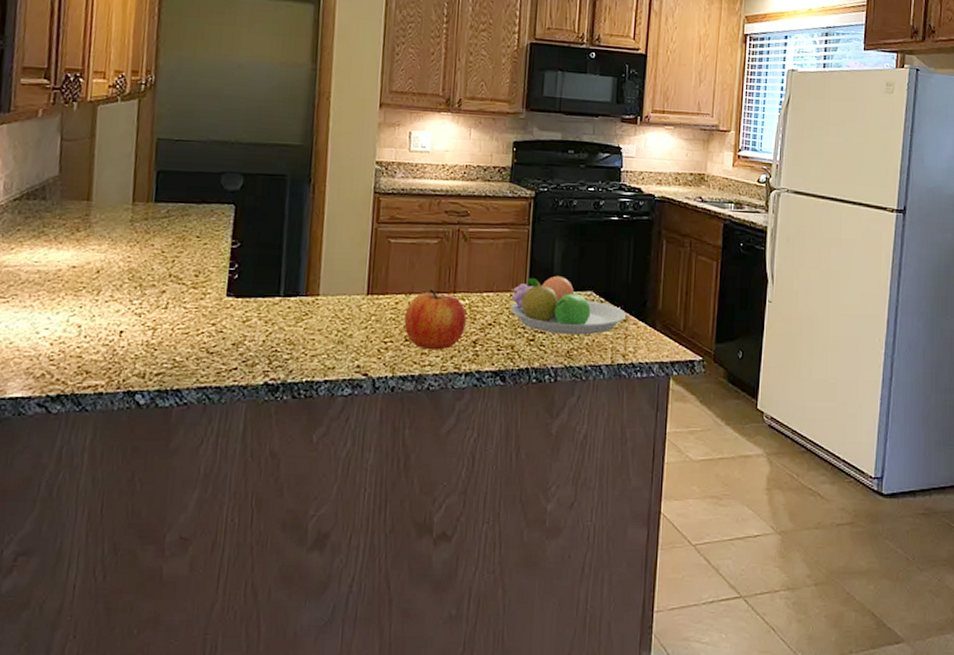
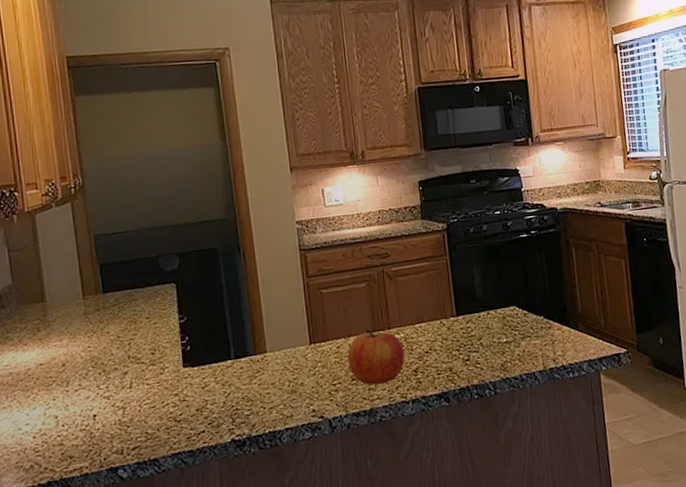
fruit bowl: present [510,275,627,335] -> none [441,296,550,351]

